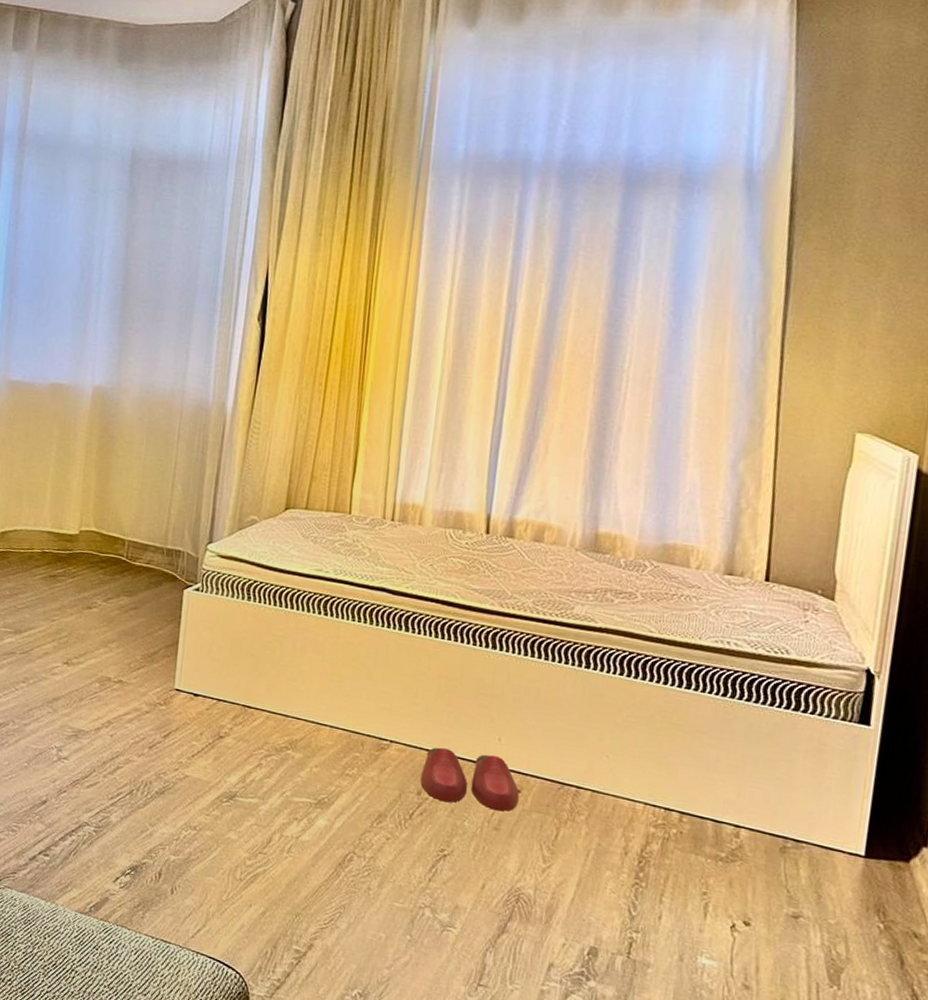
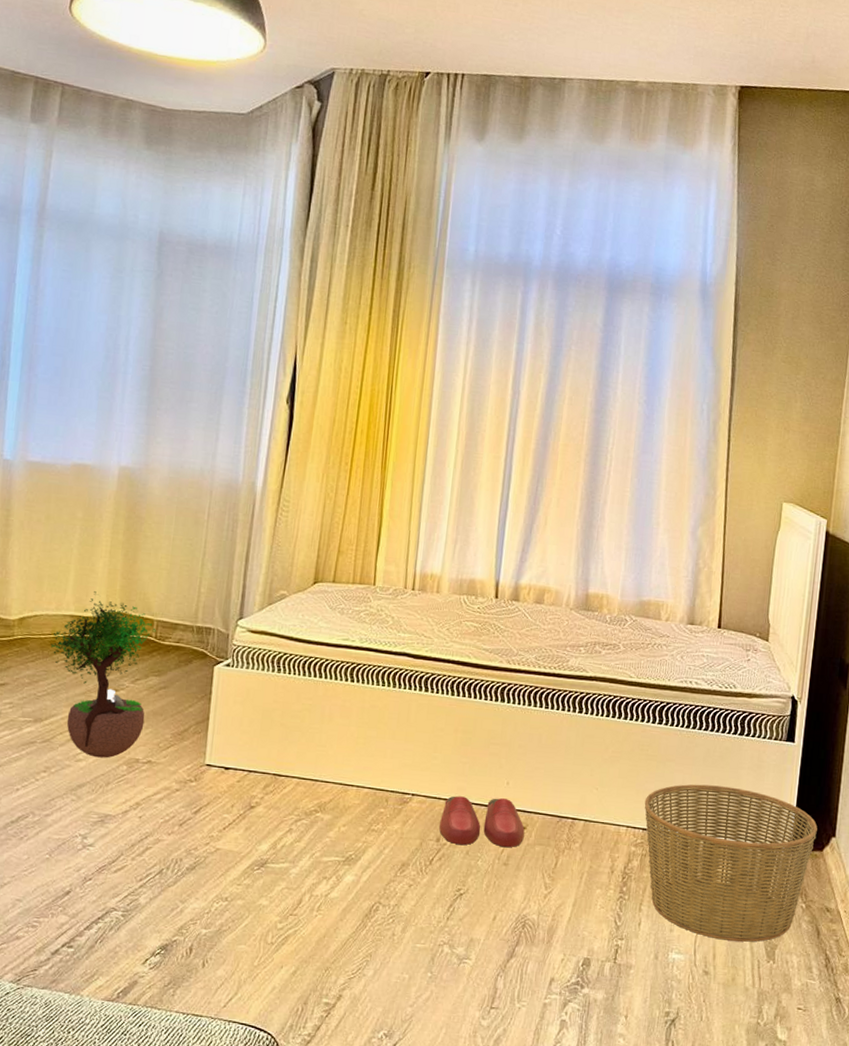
potted tree: none [29,509,127,674] -> present [50,591,156,758]
basket: none [667,762,902,961] -> present [644,784,818,942]

